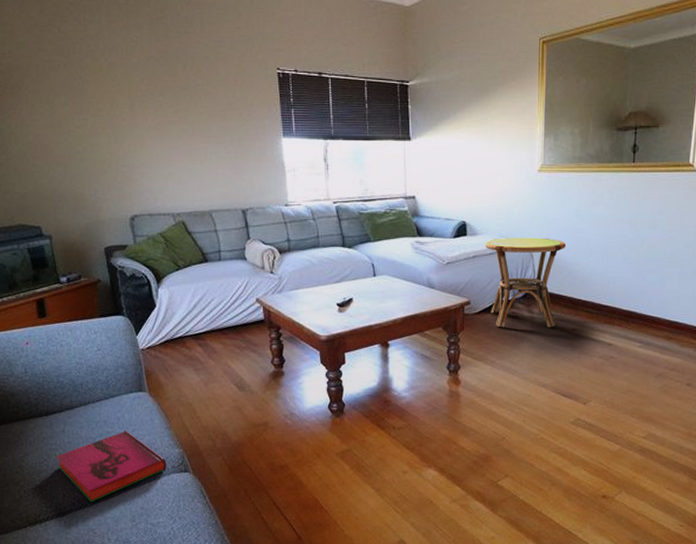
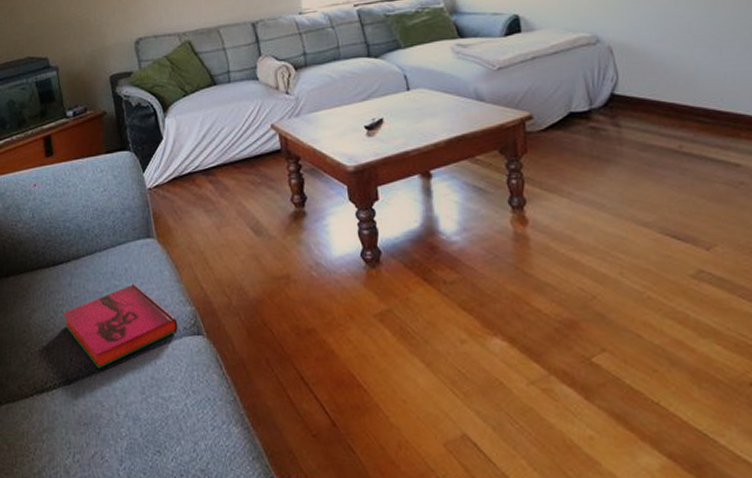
side table: present [485,237,567,327] -> none [545,27,659,147]

